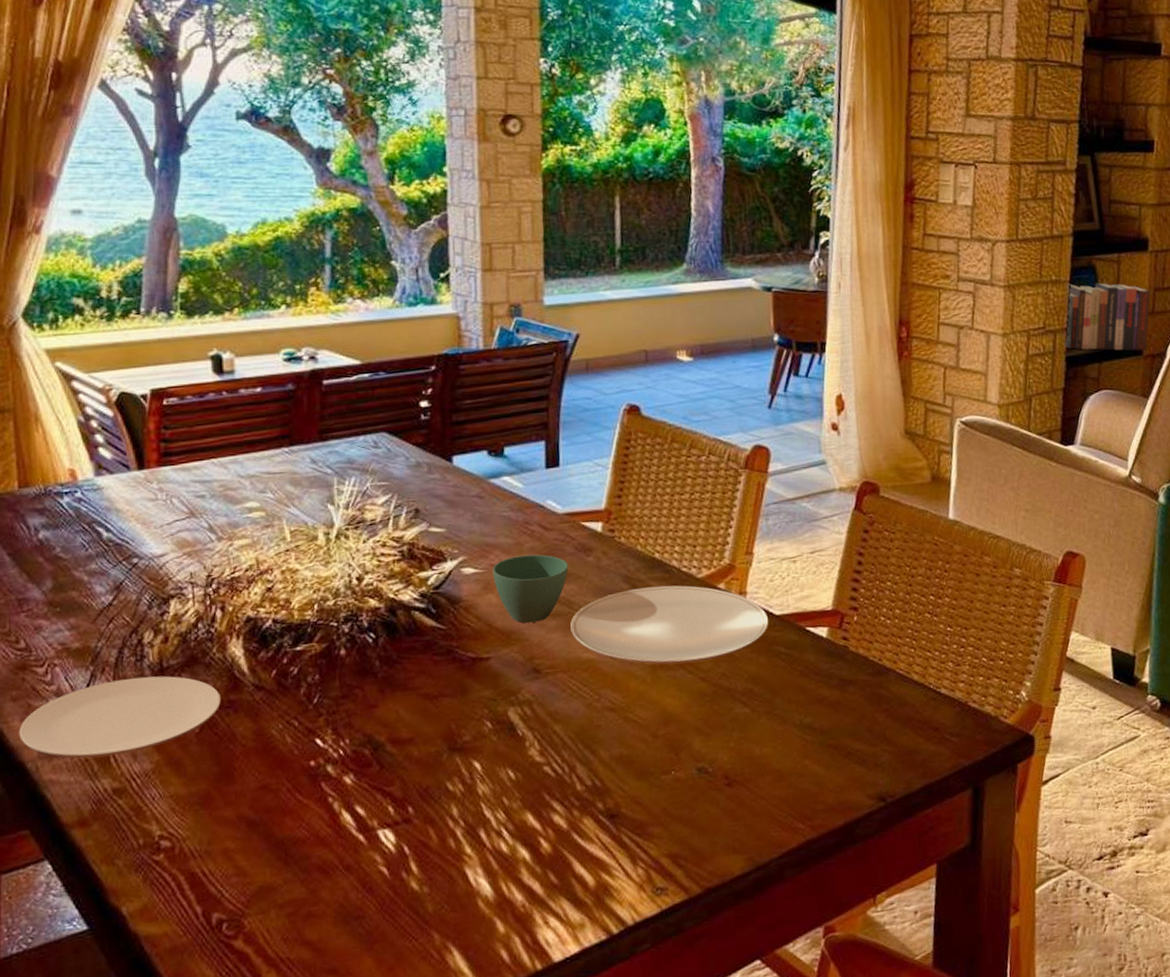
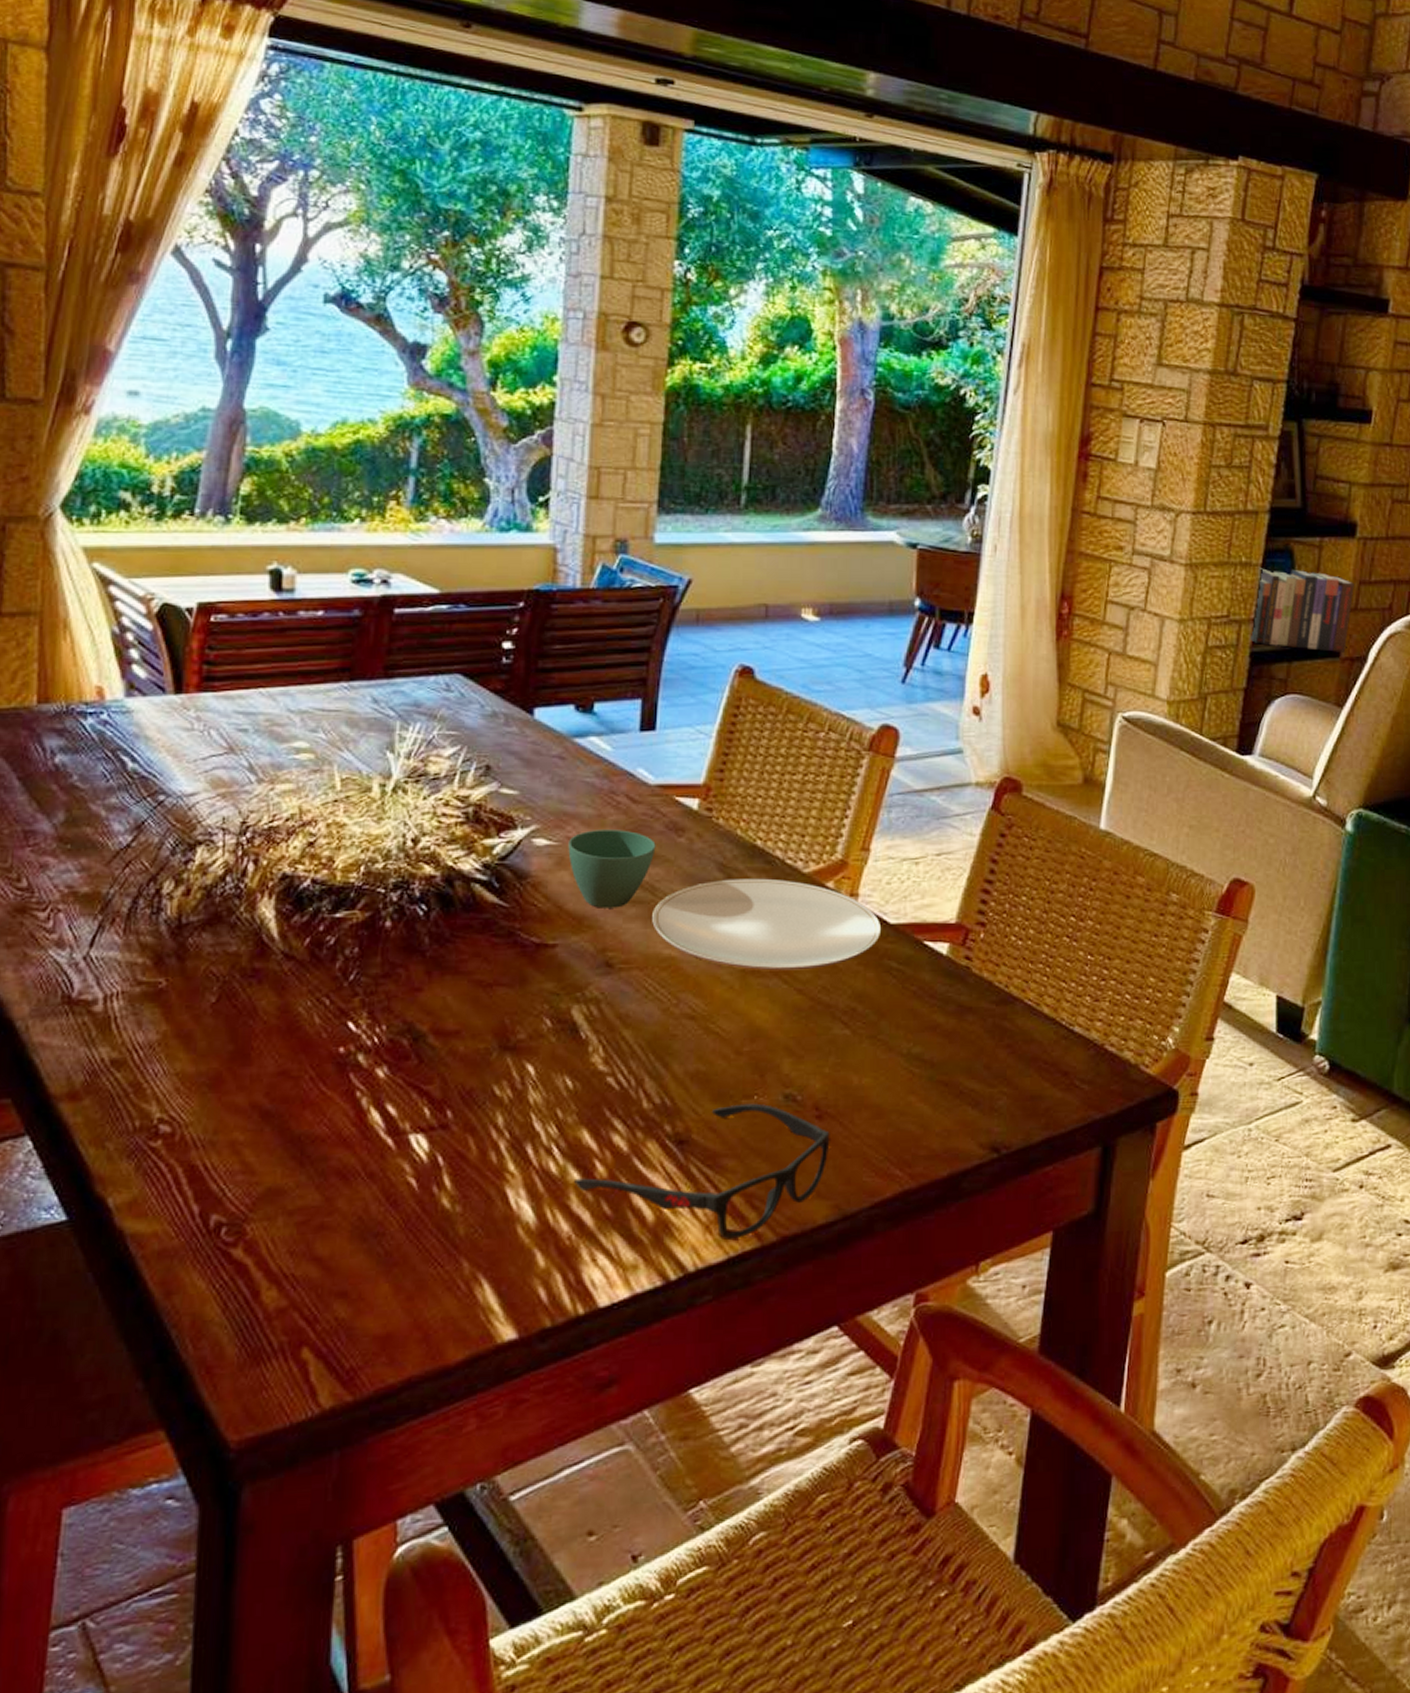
plate: present [18,675,221,759] -> none [10,932,244,1022]
sunglasses: none [524,777,740,895] -> present [574,1103,830,1239]

